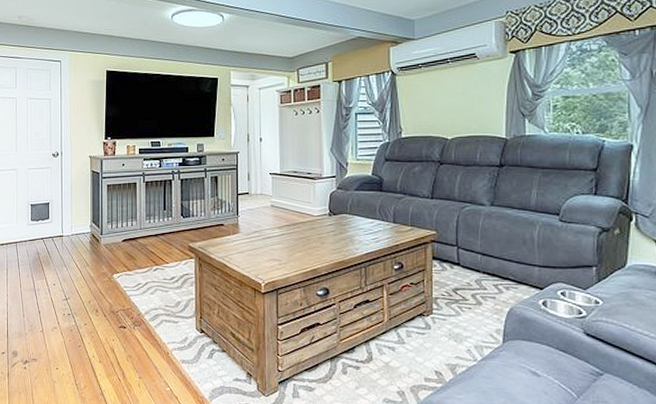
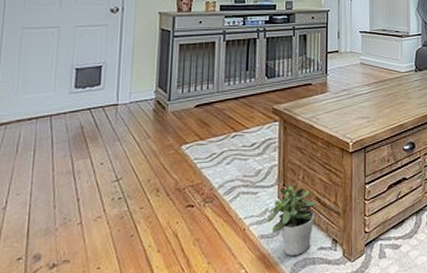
potted plant: none [187,317,230,382] -> present [267,183,316,256]

